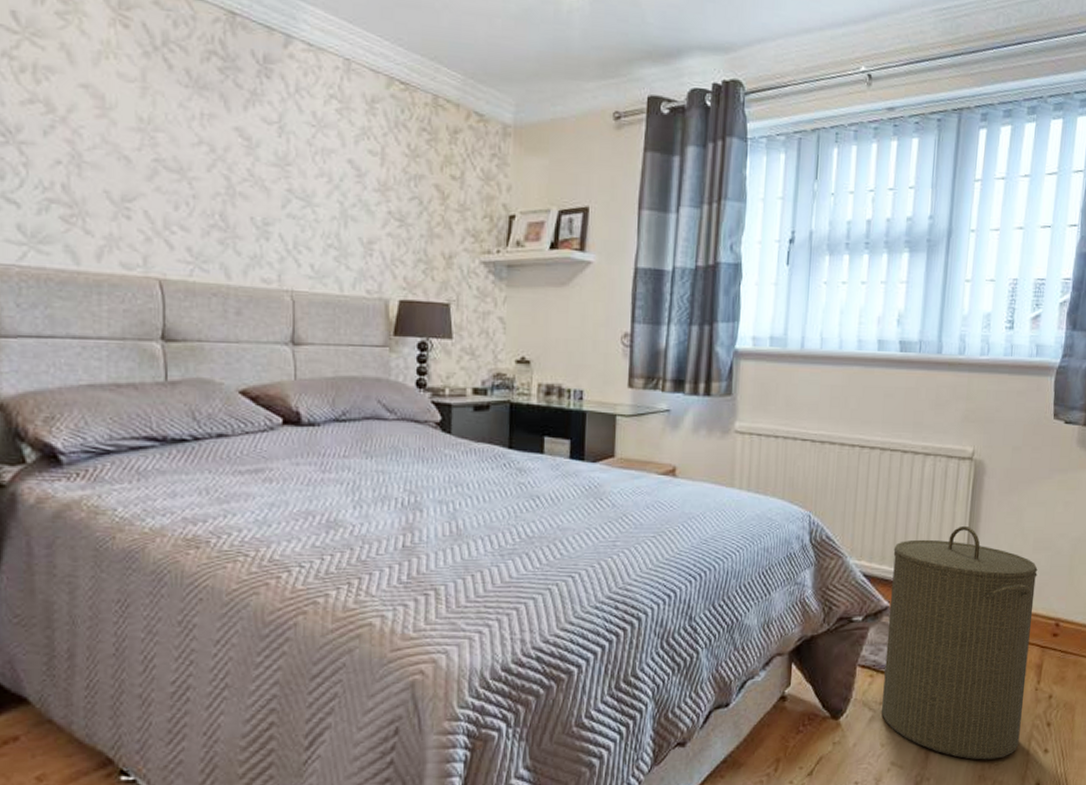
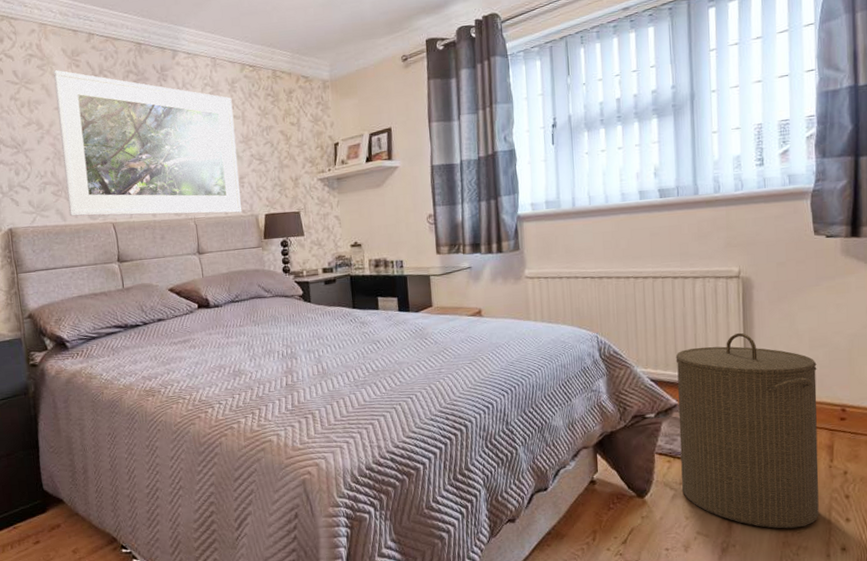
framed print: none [82,25,369,292] -> present [53,70,242,217]

